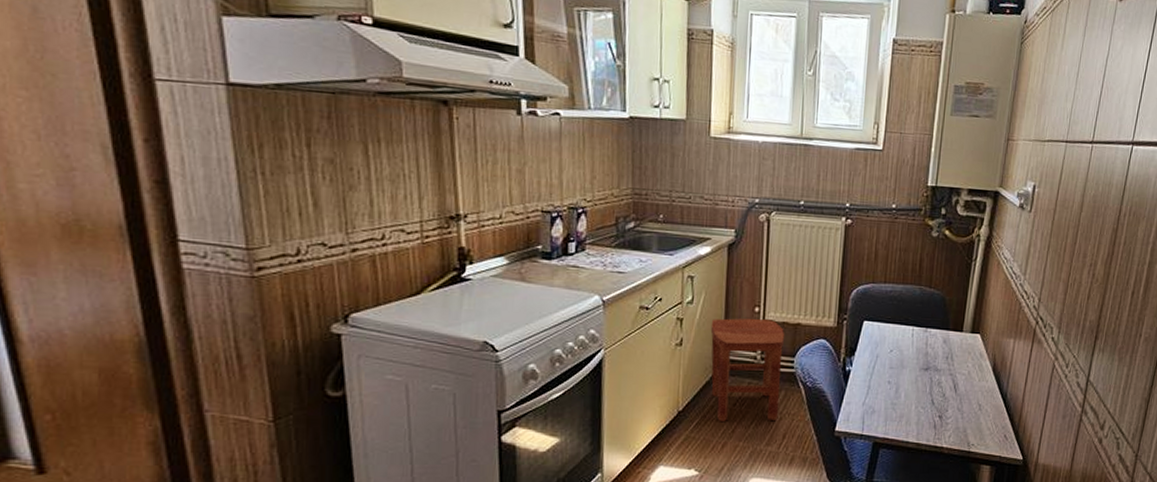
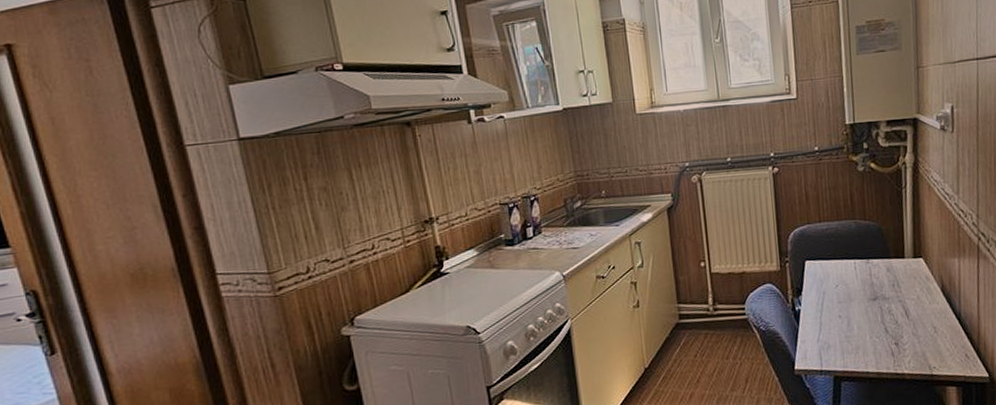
stool: present [710,318,785,423] -> none [662,272,738,374]

